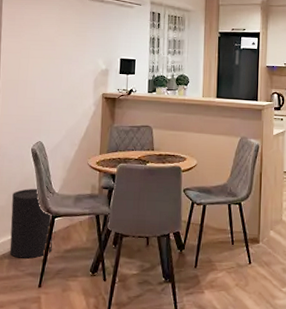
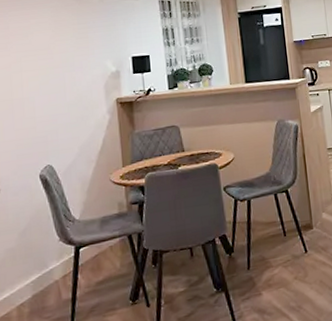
waste bin: present [9,188,52,259] -> none [23,218,80,305]

